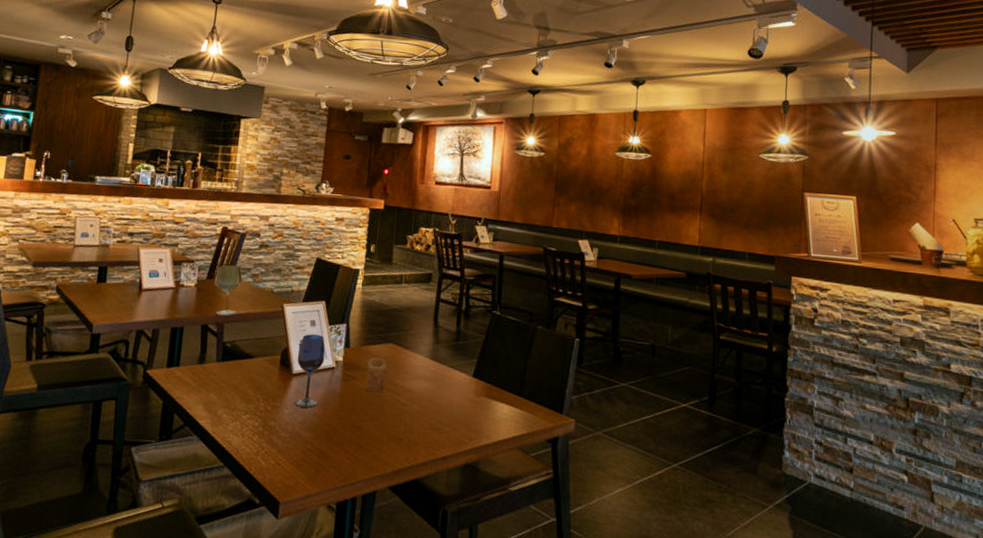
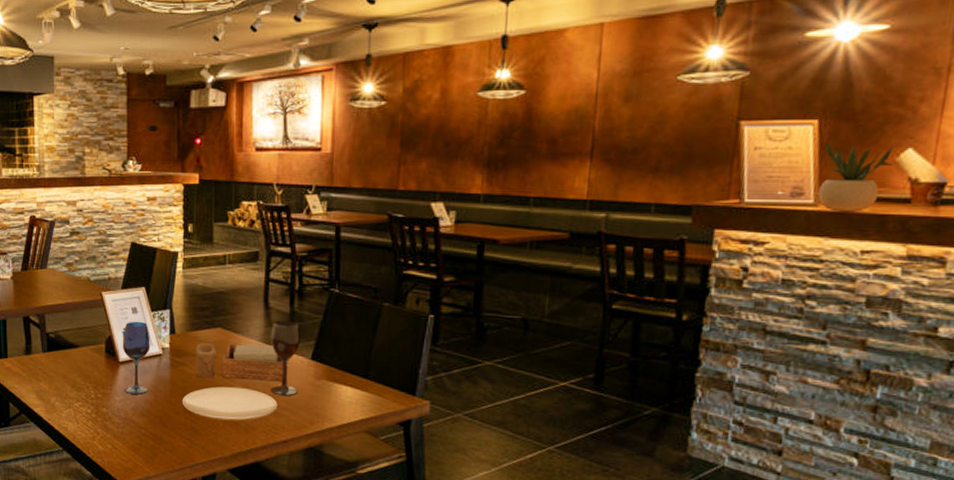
wine glass: present [214,264,243,317] -> none [29,255,58,308]
plate: none [349,401,440,437] -> present [182,386,278,421]
napkin holder: none [390,359,452,398] -> present [222,343,288,382]
wine glass: none [434,338,465,412] -> present [270,320,301,396]
potted plant: none [861,213,908,269] -> present [818,141,894,212]

